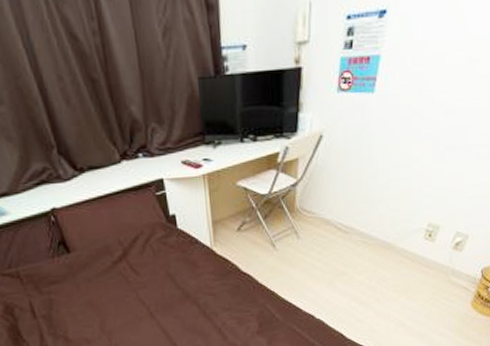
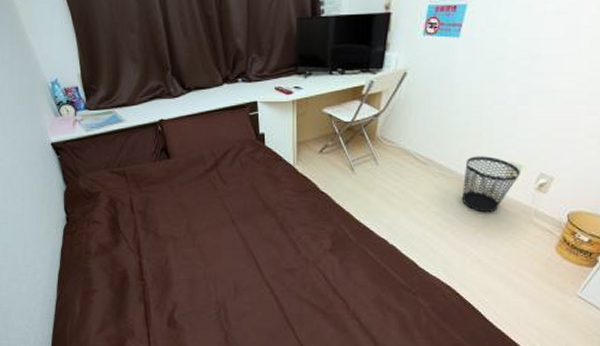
wastebasket: none [384,219,438,277] -> present [462,156,520,213]

